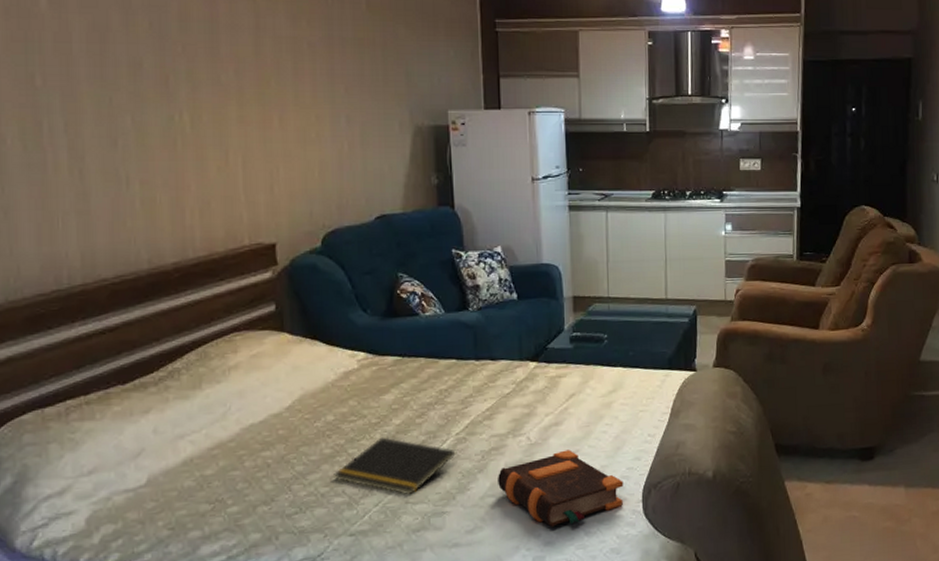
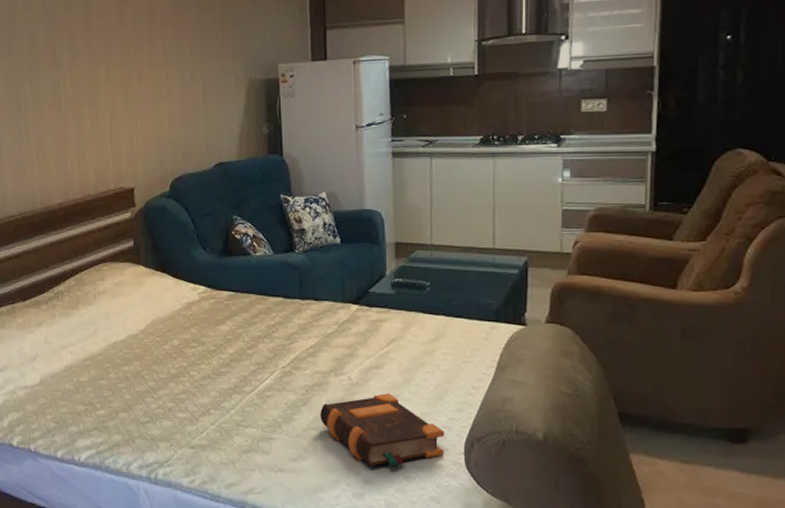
notepad: present [334,437,456,495] -> none [178,364,282,419]

